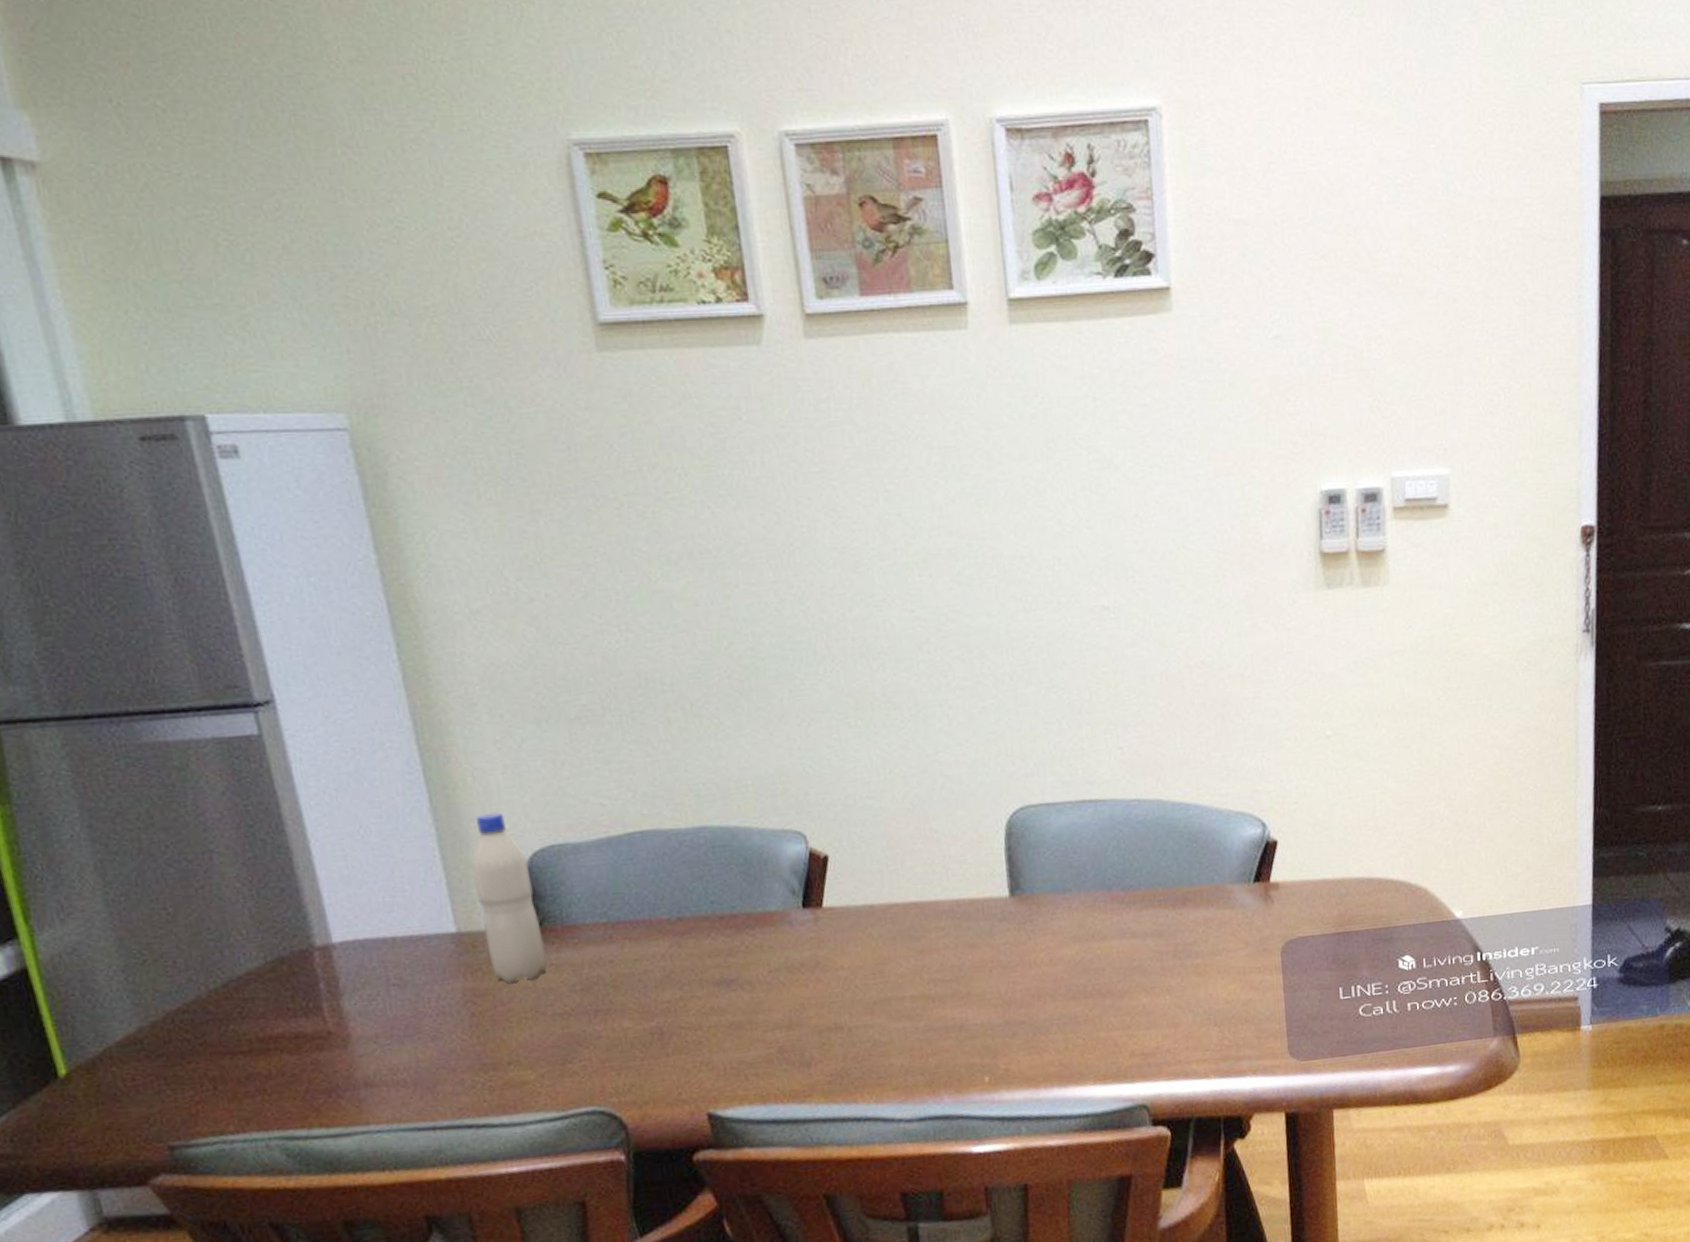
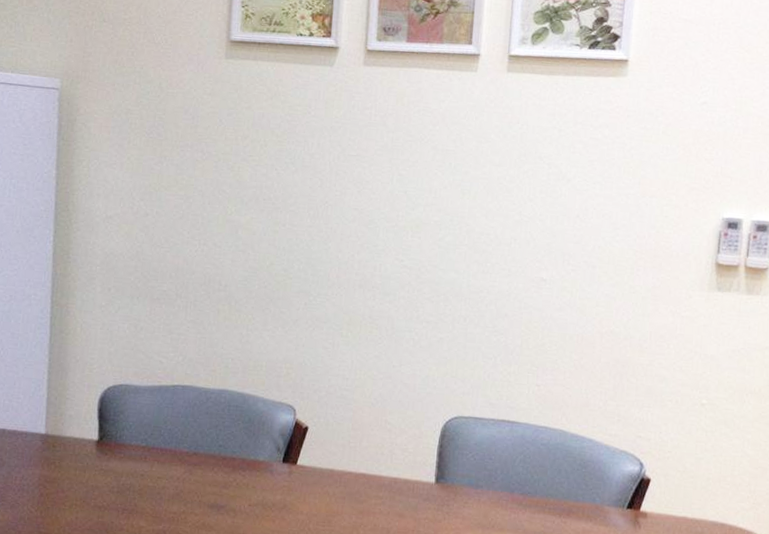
water bottle: present [471,812,548,984] -> none [62,354,103,478]

